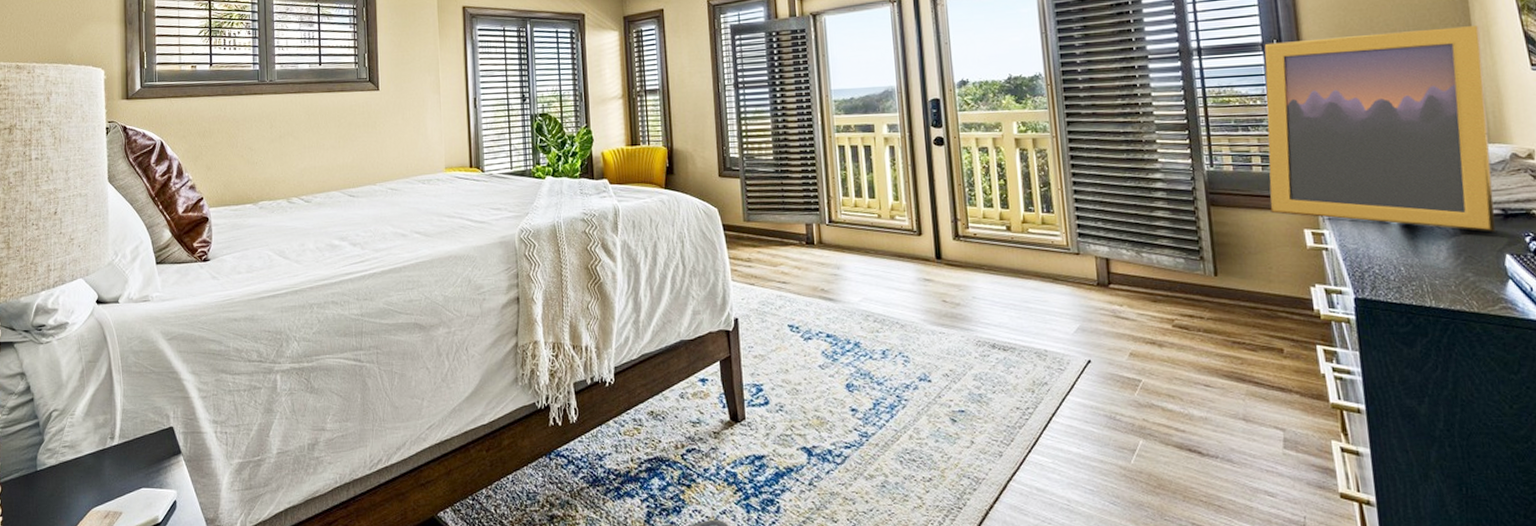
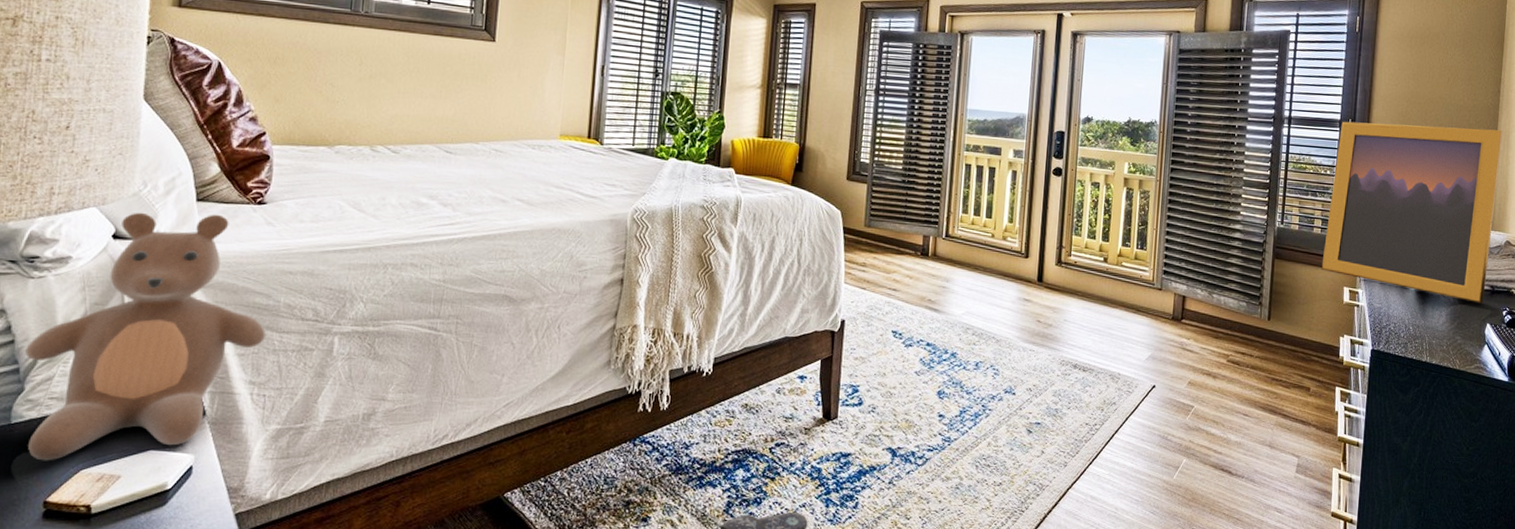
teddy bear: none [42,274,222,502] -> present [25,212,267,461]

